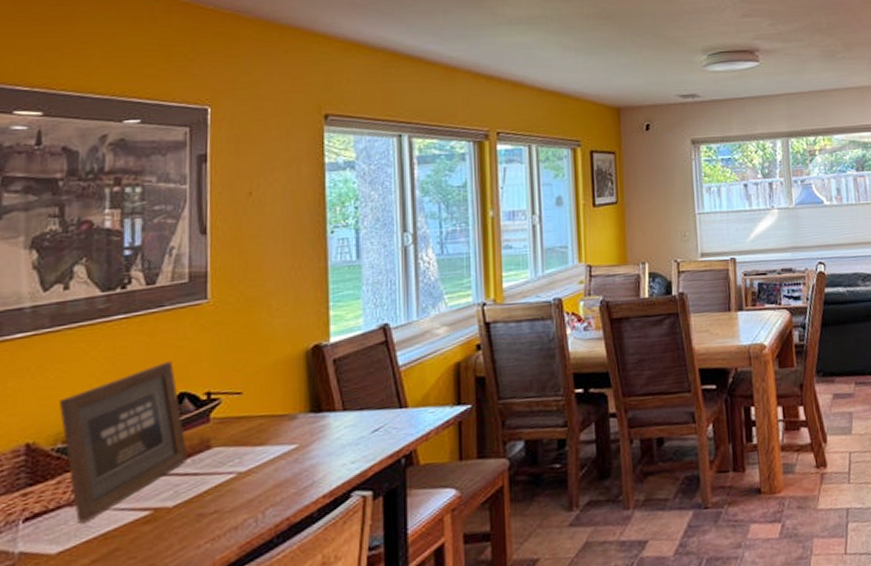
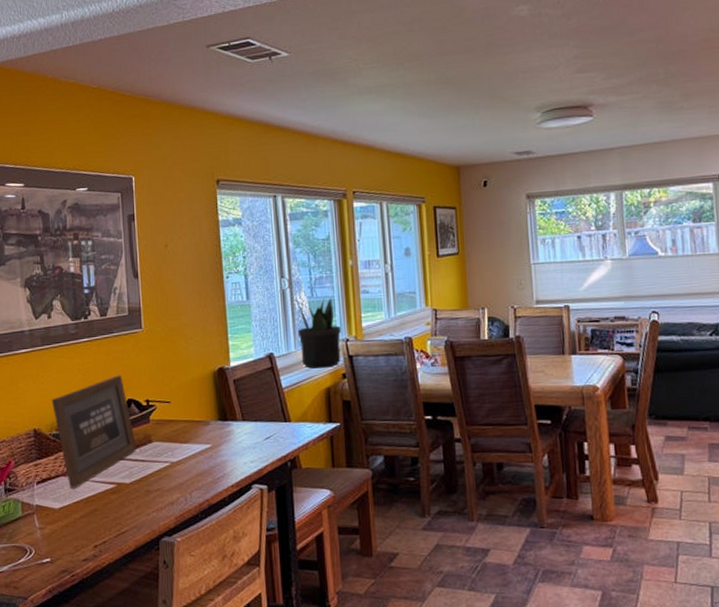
planter: none [421,254,476,340] -> present [296,297,341,369]

